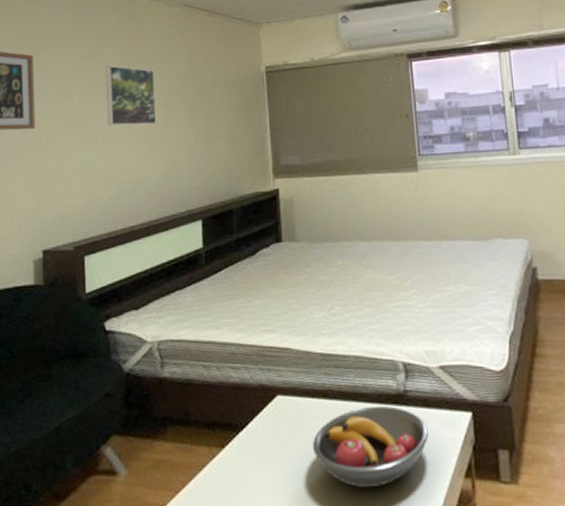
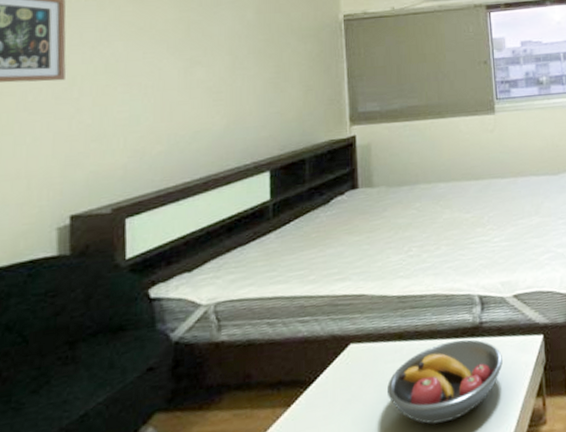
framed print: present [105,65,157,126] -> none [158,11,220,76]

